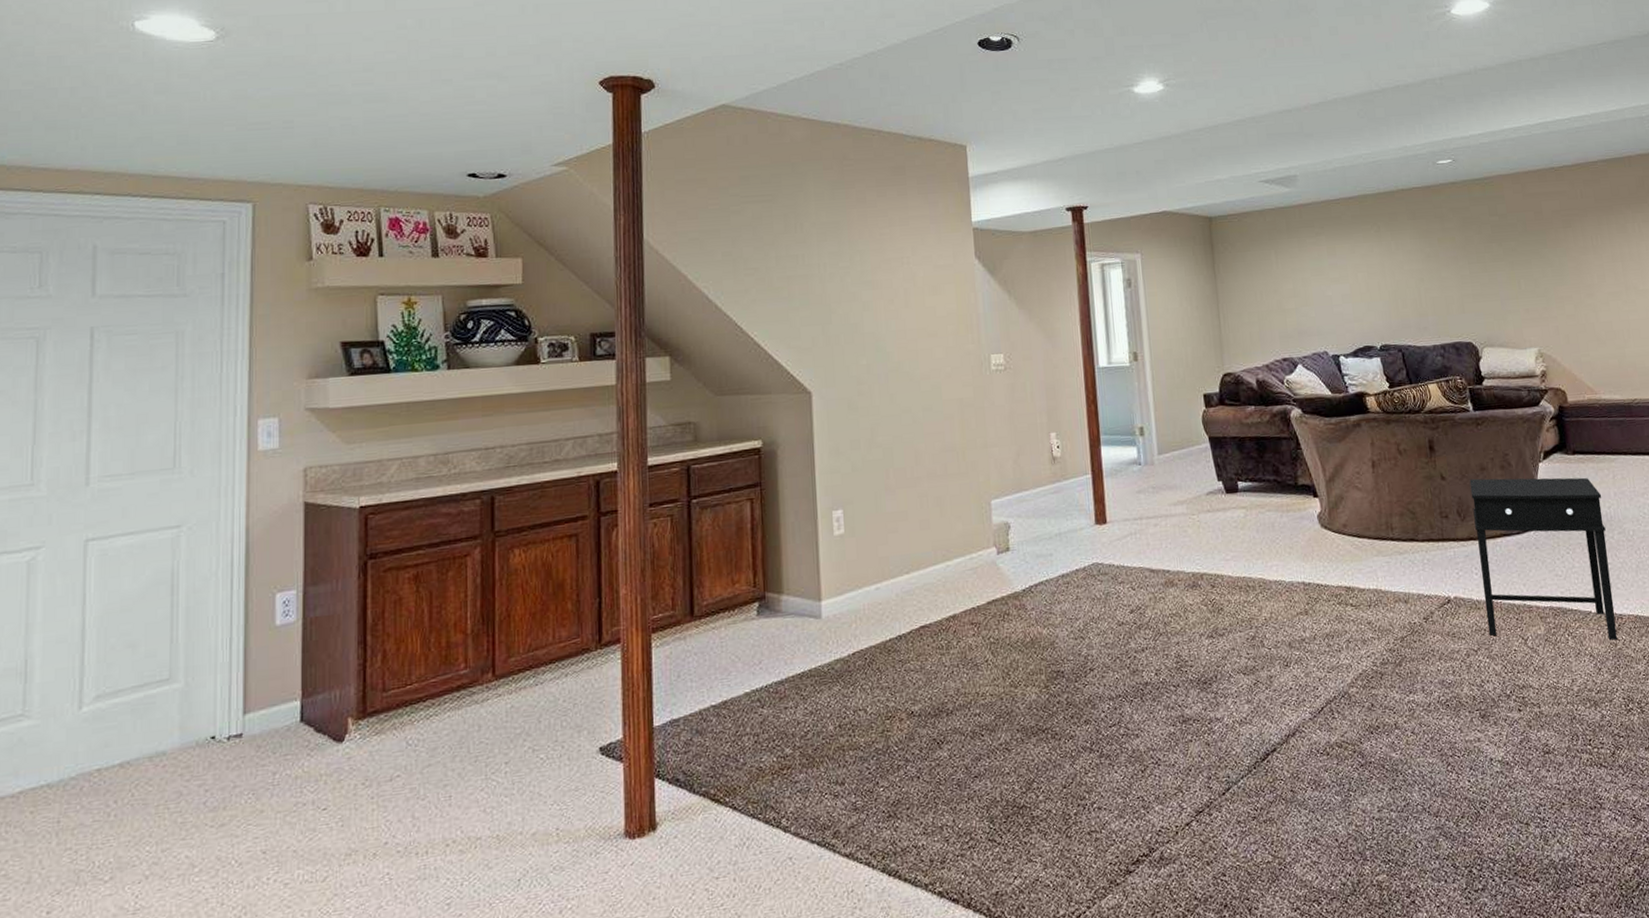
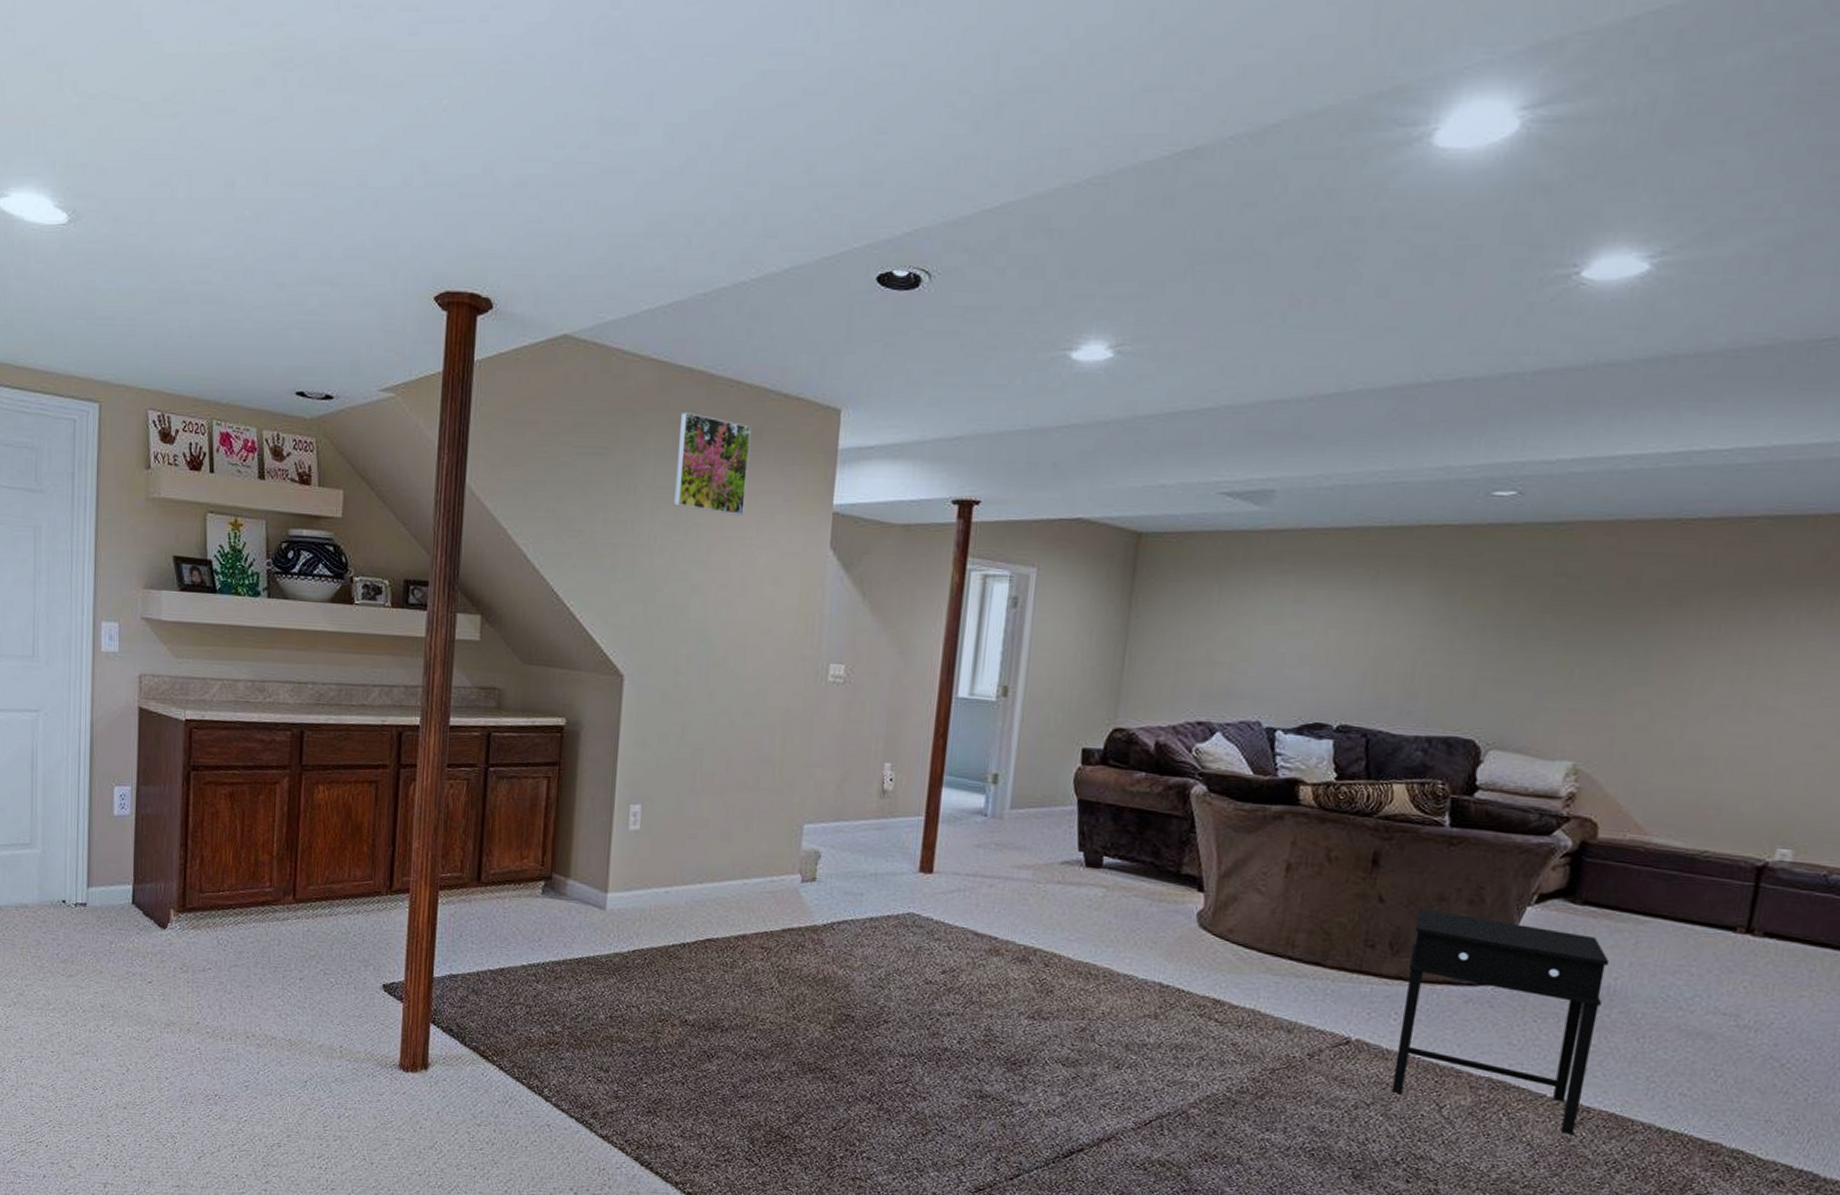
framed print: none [833,159,899,240] -> present [674,412,752,516]

